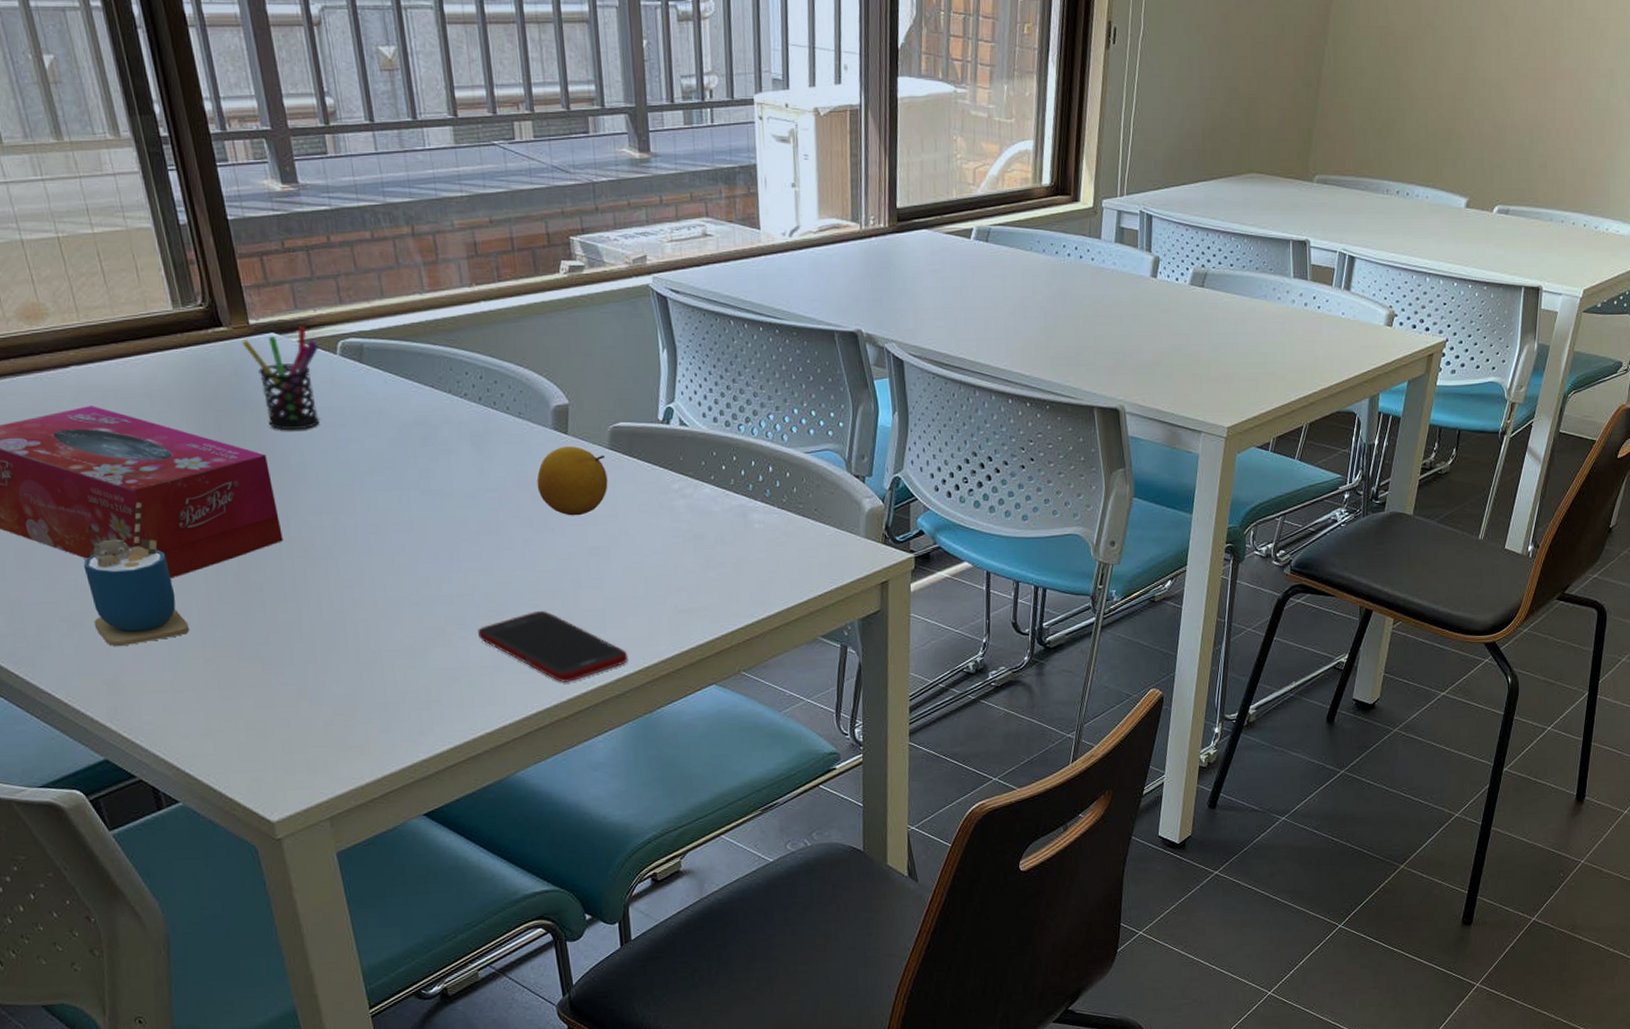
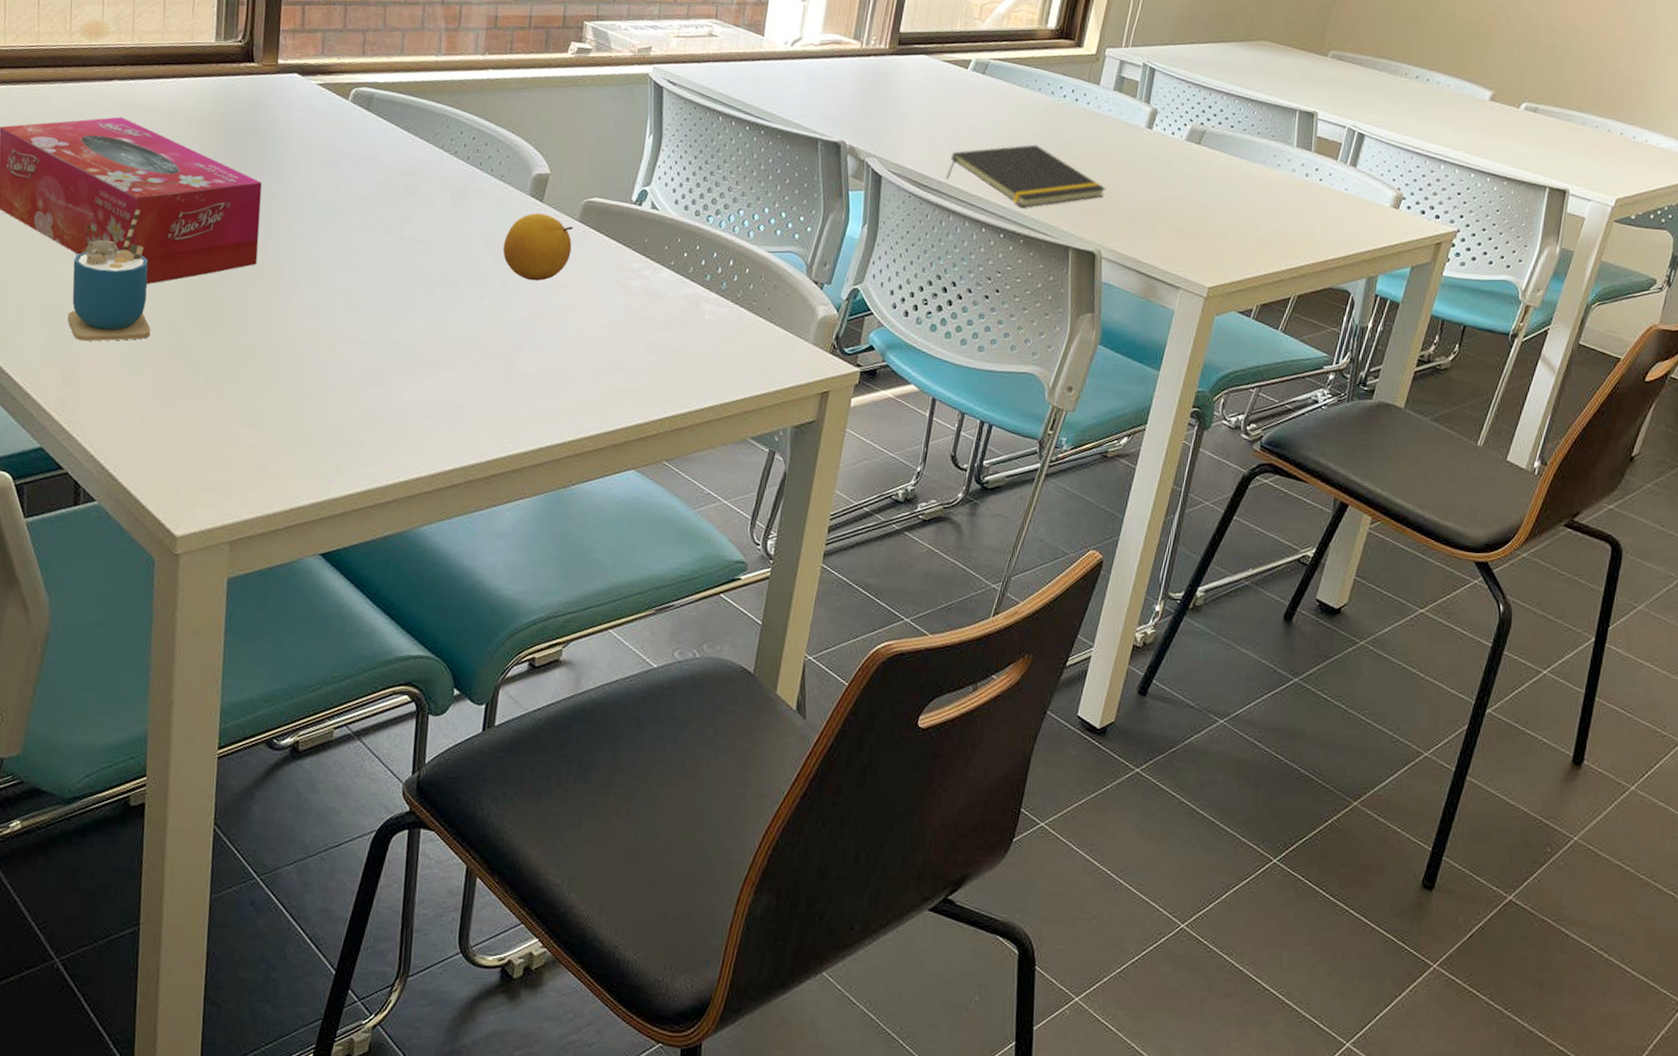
pen holder: present [242,326,320,431] -> none [267,71,335,165]
cell phone: present [478,611,629,683] -> none [414,367,555,445]
notepad: none [966,308,1121,373] -> present [946,144,1106,208]

